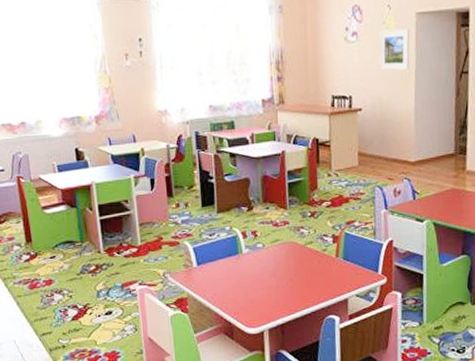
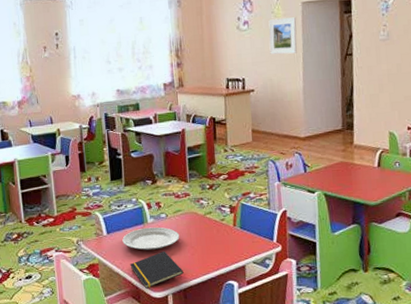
plate: none [214,258,278,283] -> present [122,227,180,250]
notepad: none [222,284,281,325] -> present [130,251,184,289]

